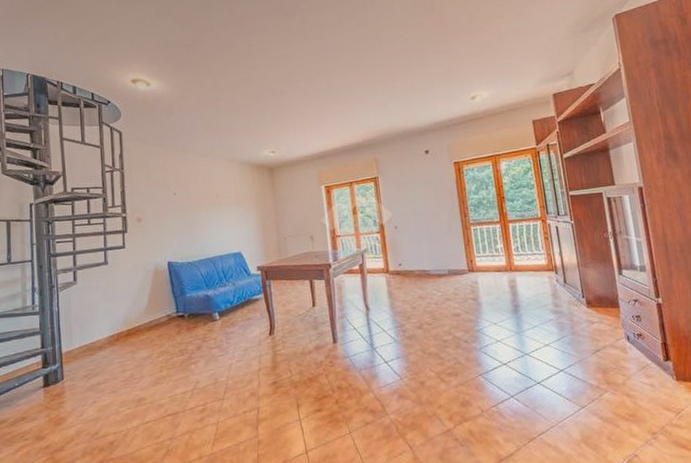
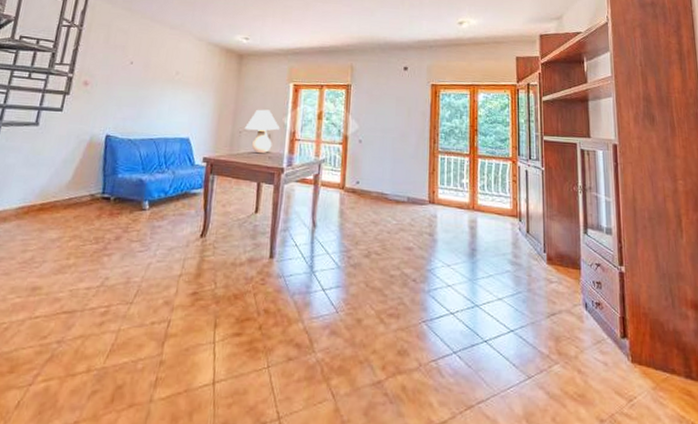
table lamp: none [288,213,320,255] -> present [245,109,280,154]

